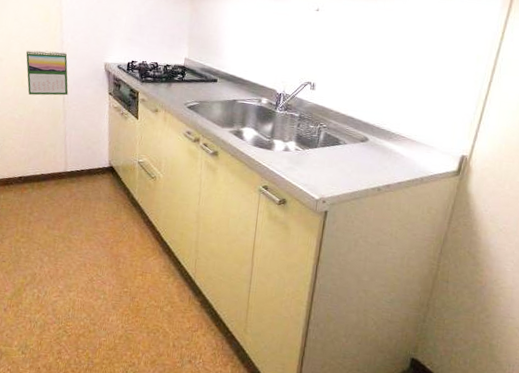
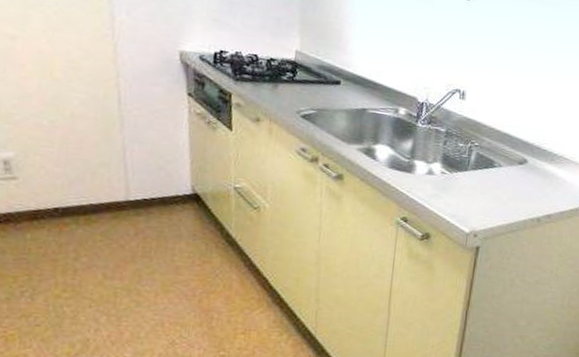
calendar: present [26,50,69,96] -> none [54,26,126,95]

